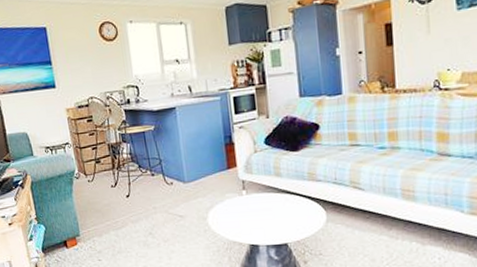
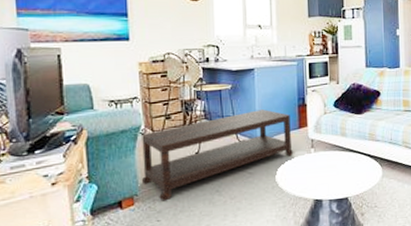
coffee table: none [76,150,224,242] -> present [141,109,294,201]

